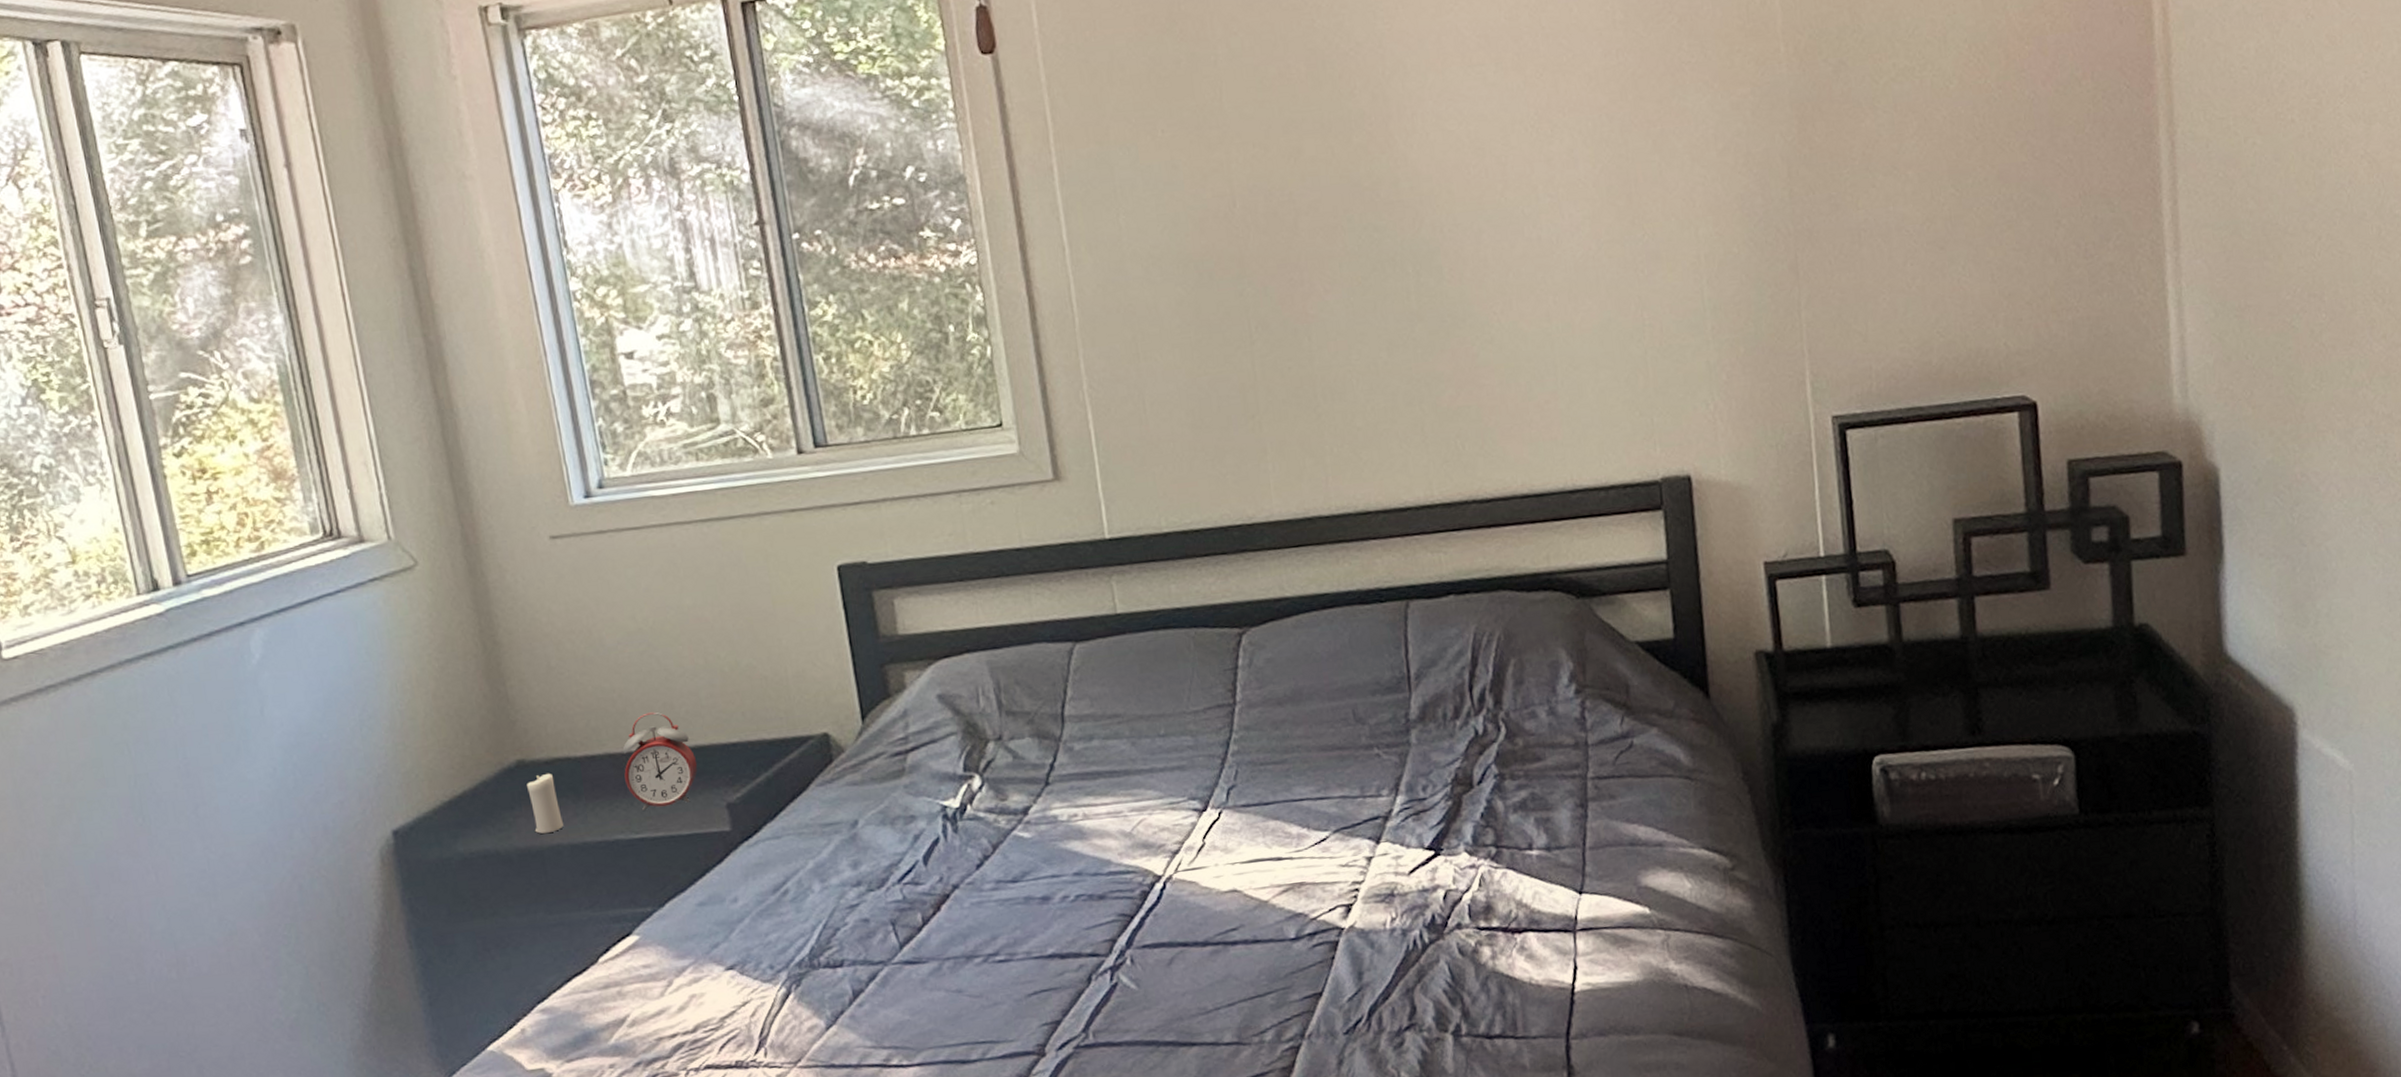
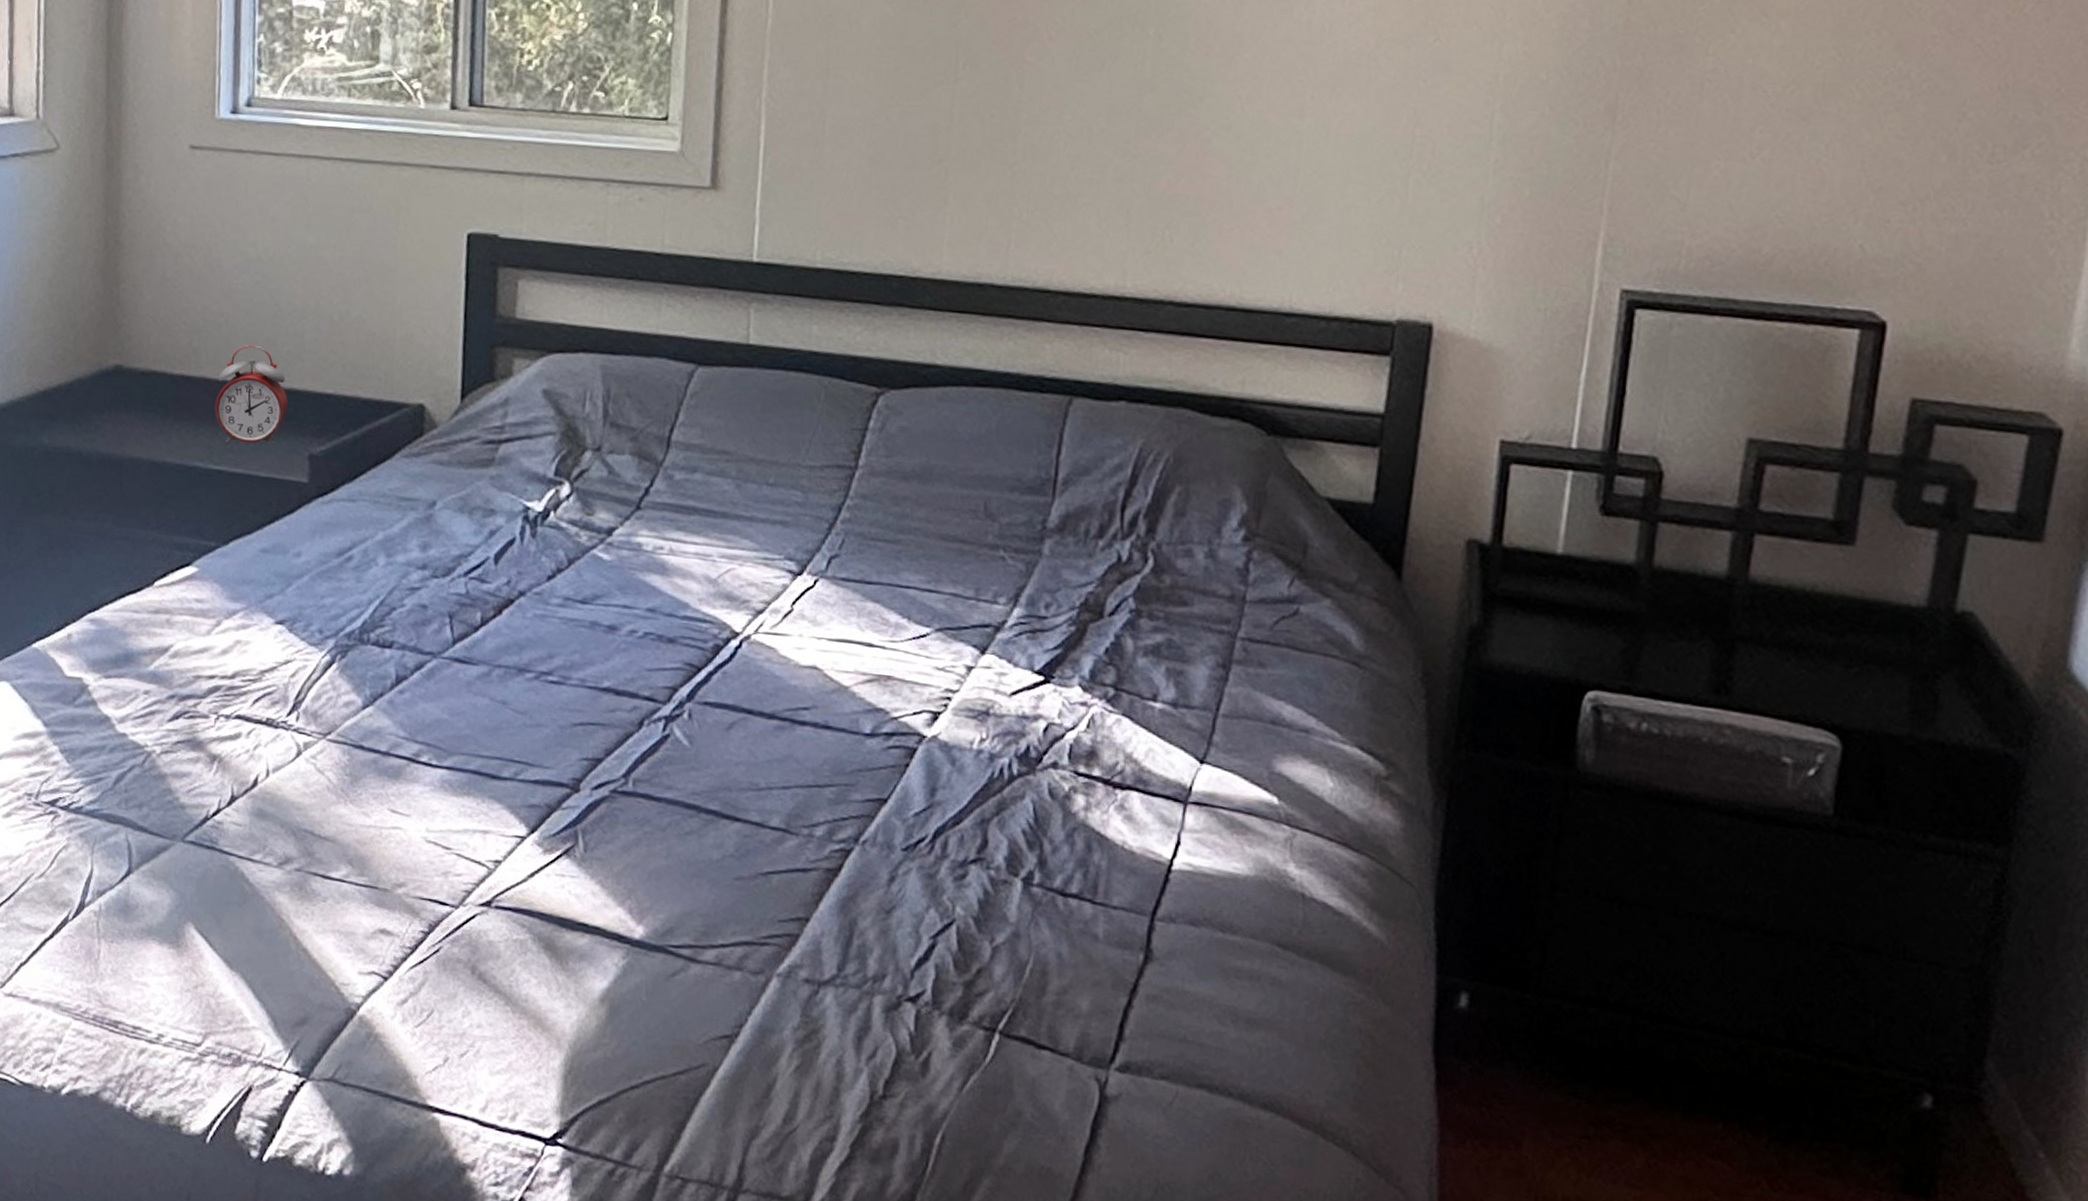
candle: present [527,773,563,835] -> none [118,384,147,445]

